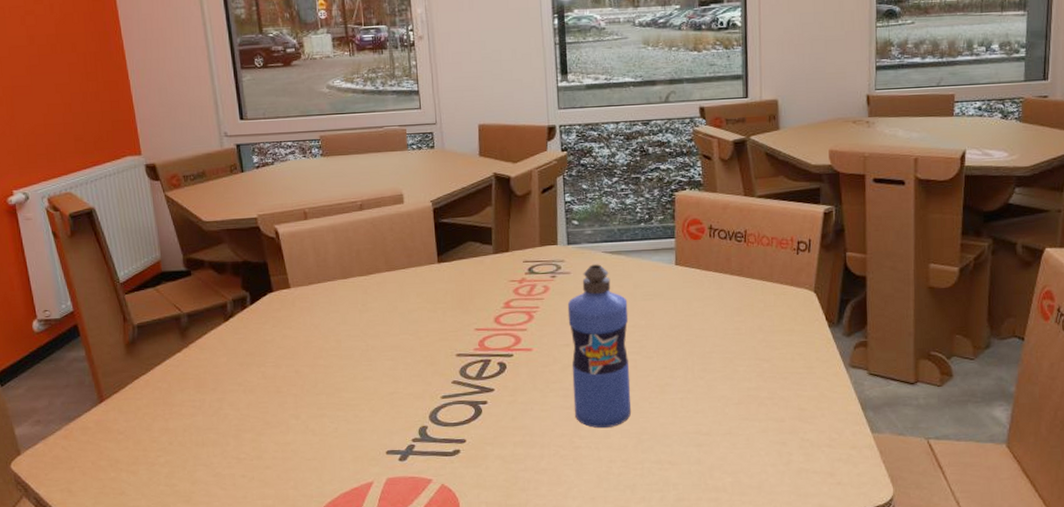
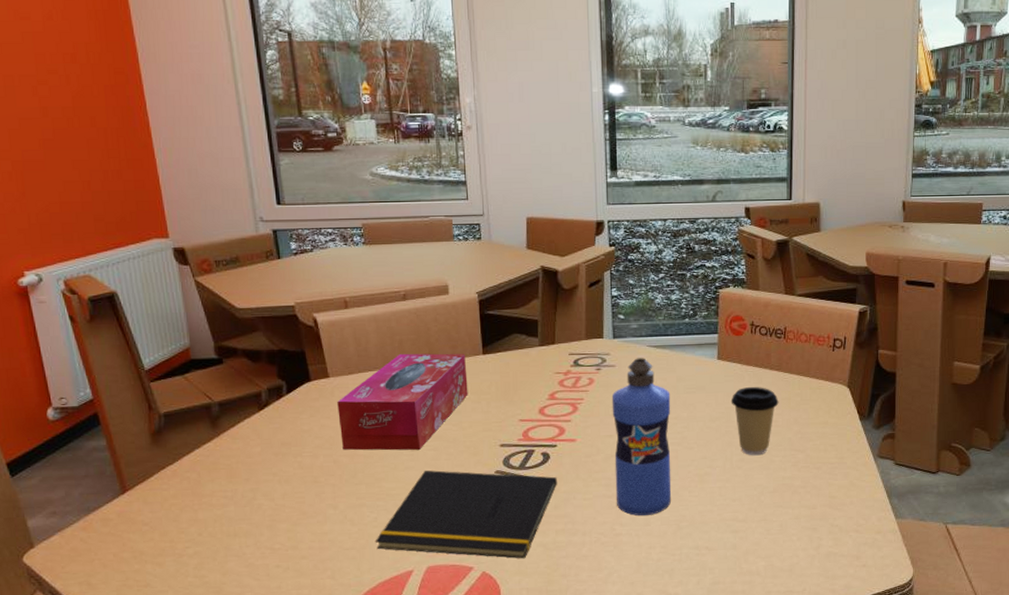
tissue box: none [298,262,424,361] -> present [337,353,468,451]
notepad: none [335,380,514,472] -> present [375,470,557,559]
coffee cup: none [690,292,741,366] -> present [731,386,779,456]

